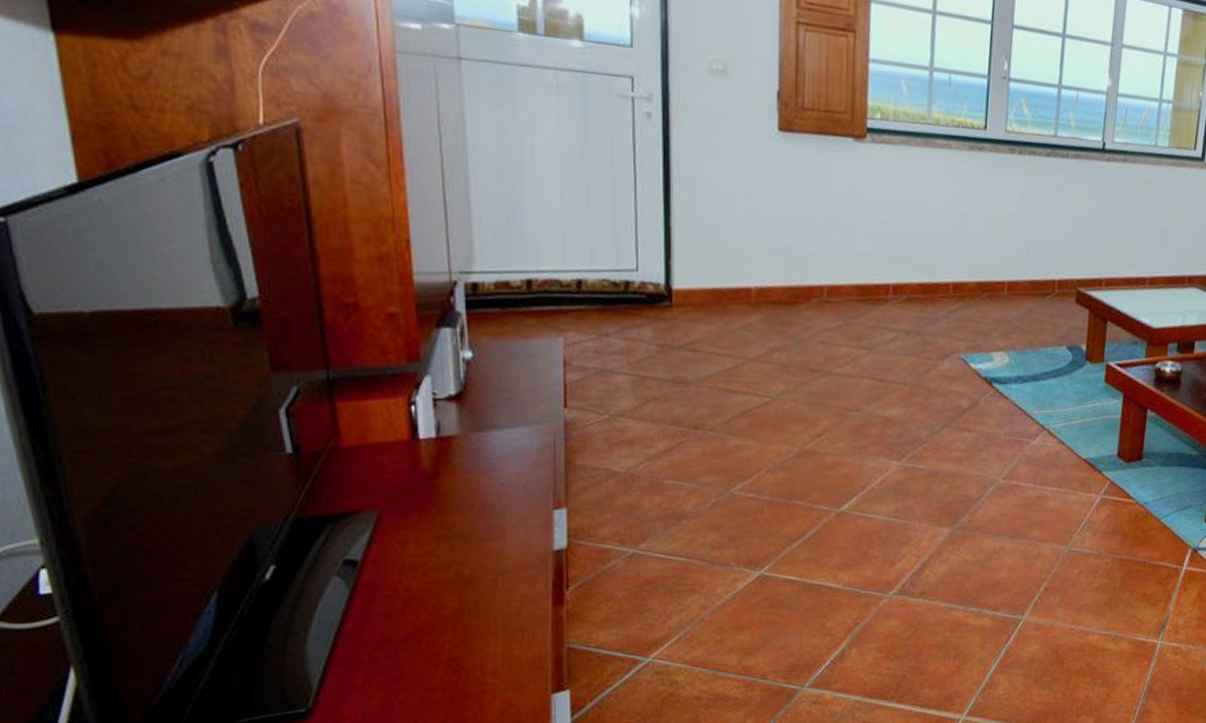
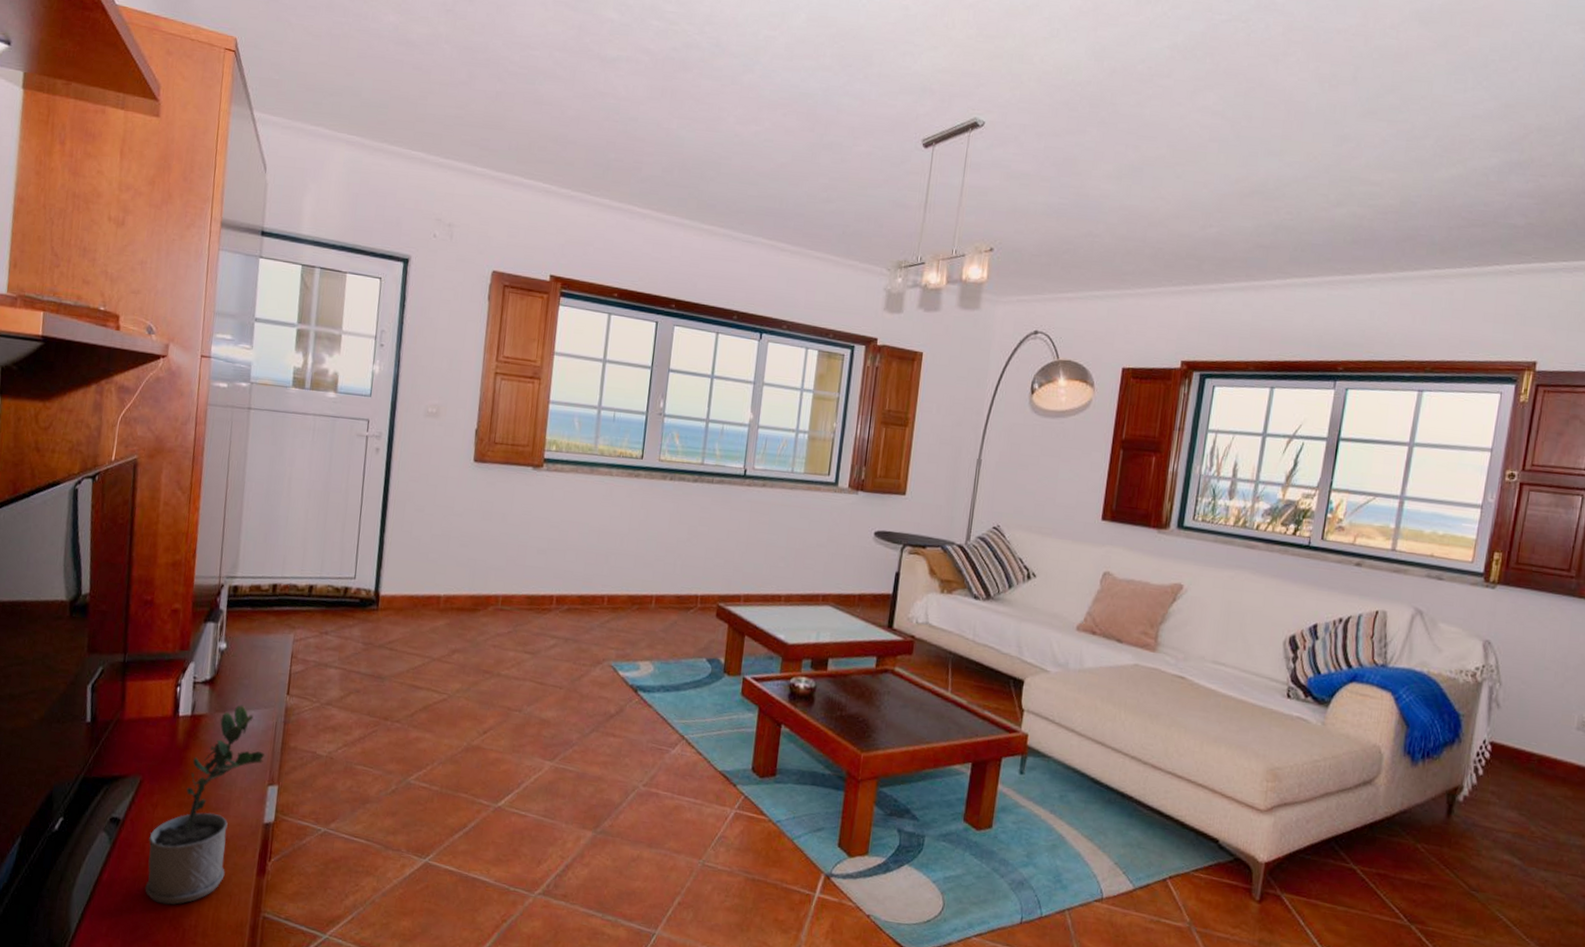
potted plant: none [402,422,545,647] -> present [145,705,265,905]

